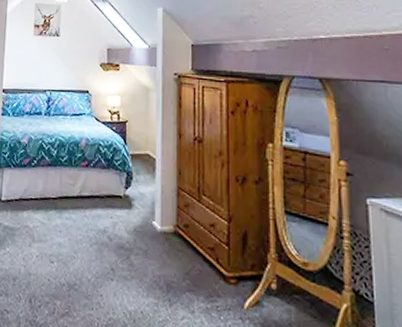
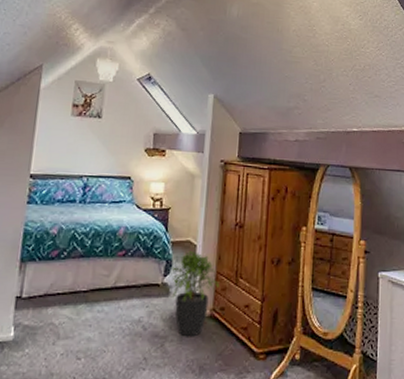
potted plant: none [132,165,182,252] -> present [171,251,220,337]

